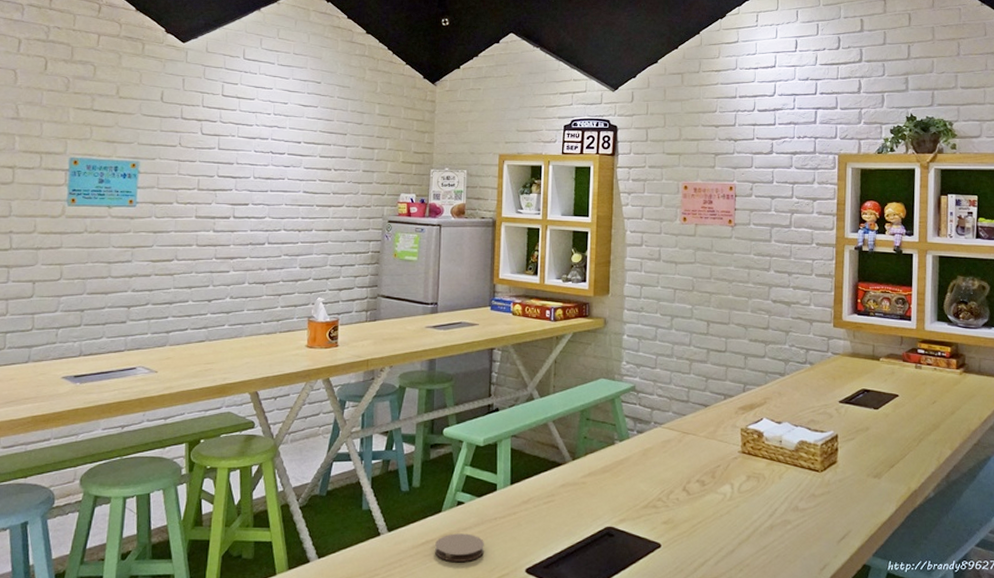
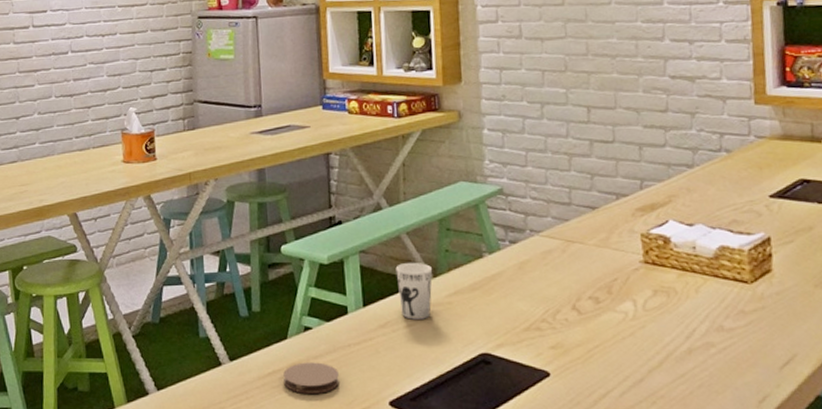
cup: none [541,446,572,497] -> present [395,262,433,320]

